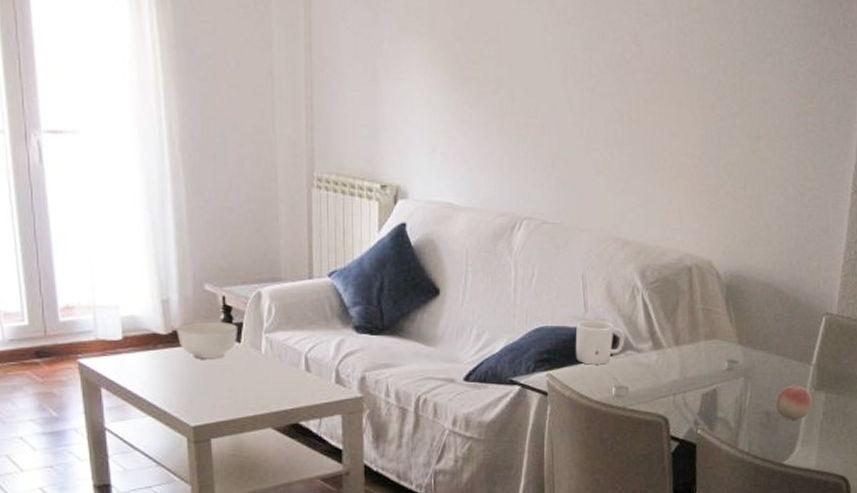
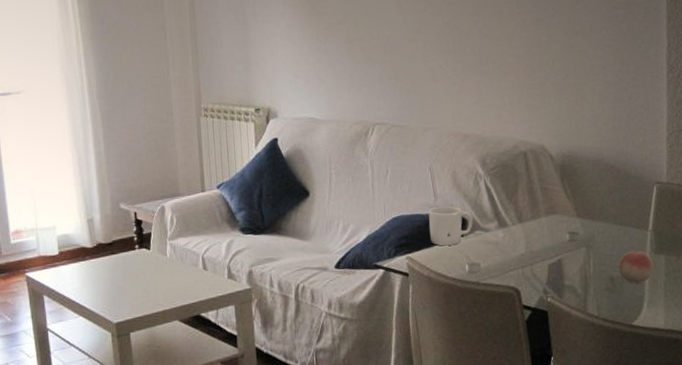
bowl: present [176,321,237,359] -> none [100,233,147,266]

